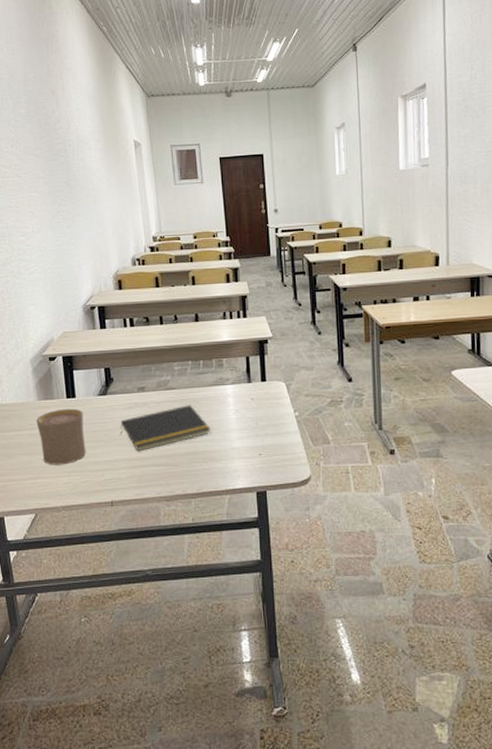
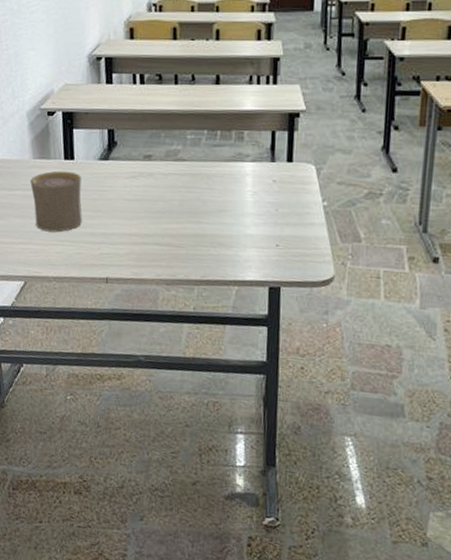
notepad: present [120,405,211,452] -> none [121,180,223,228]

